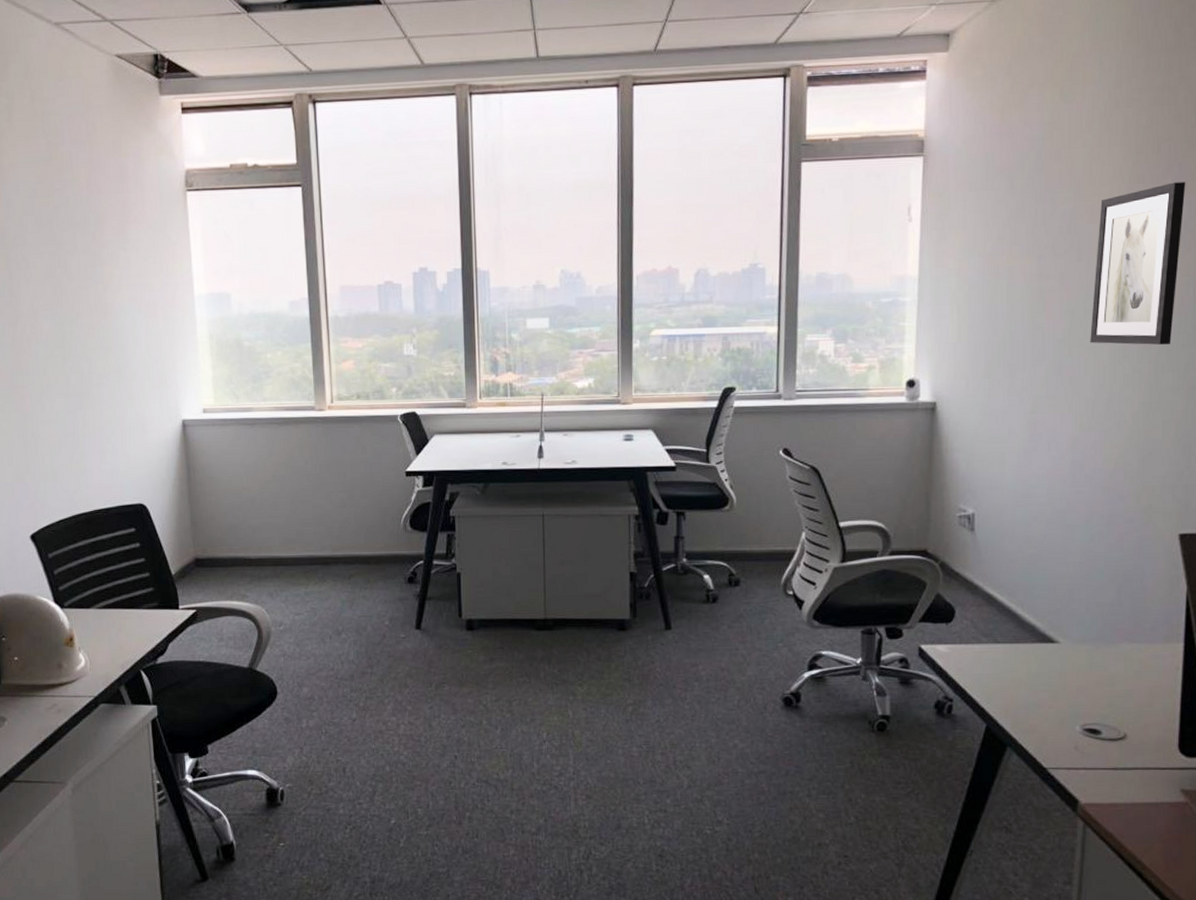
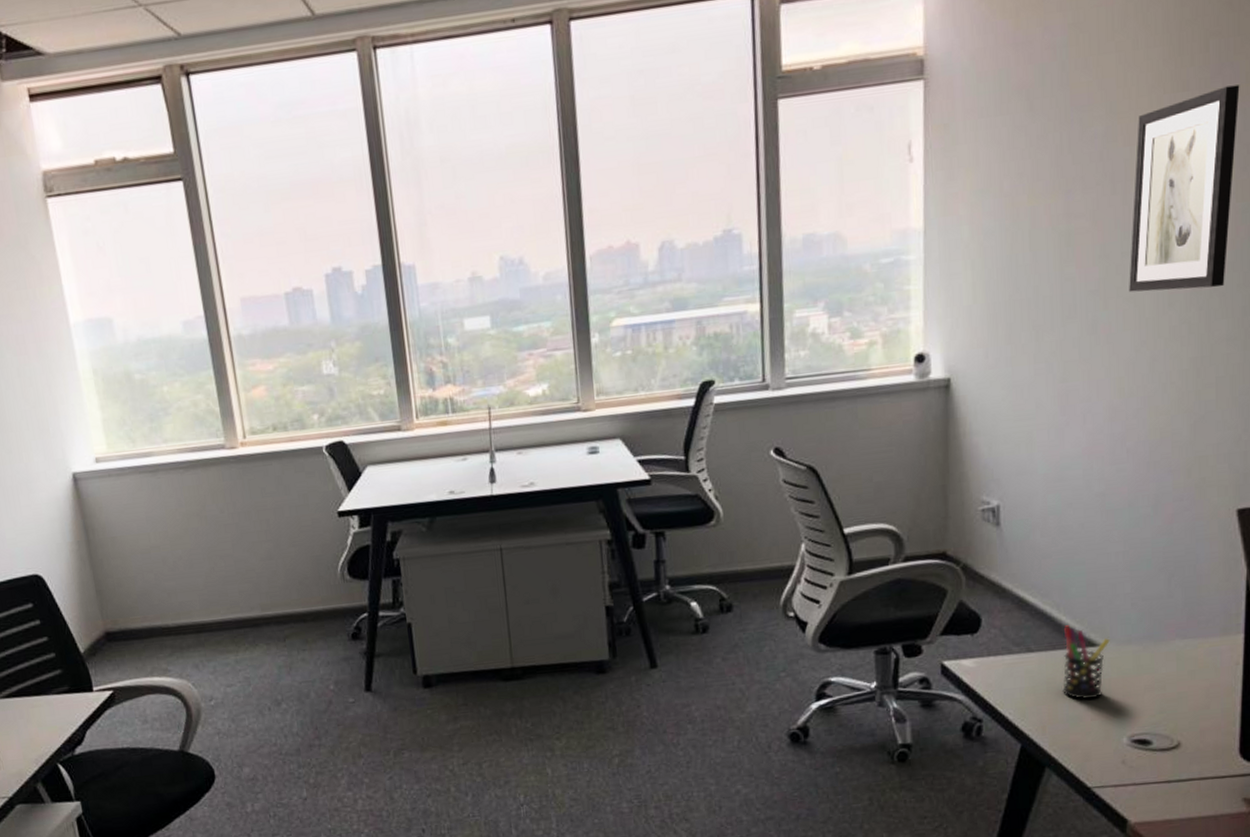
pen holder: none [1024,622,1067,689] -> present [1063,625,1110,699]

